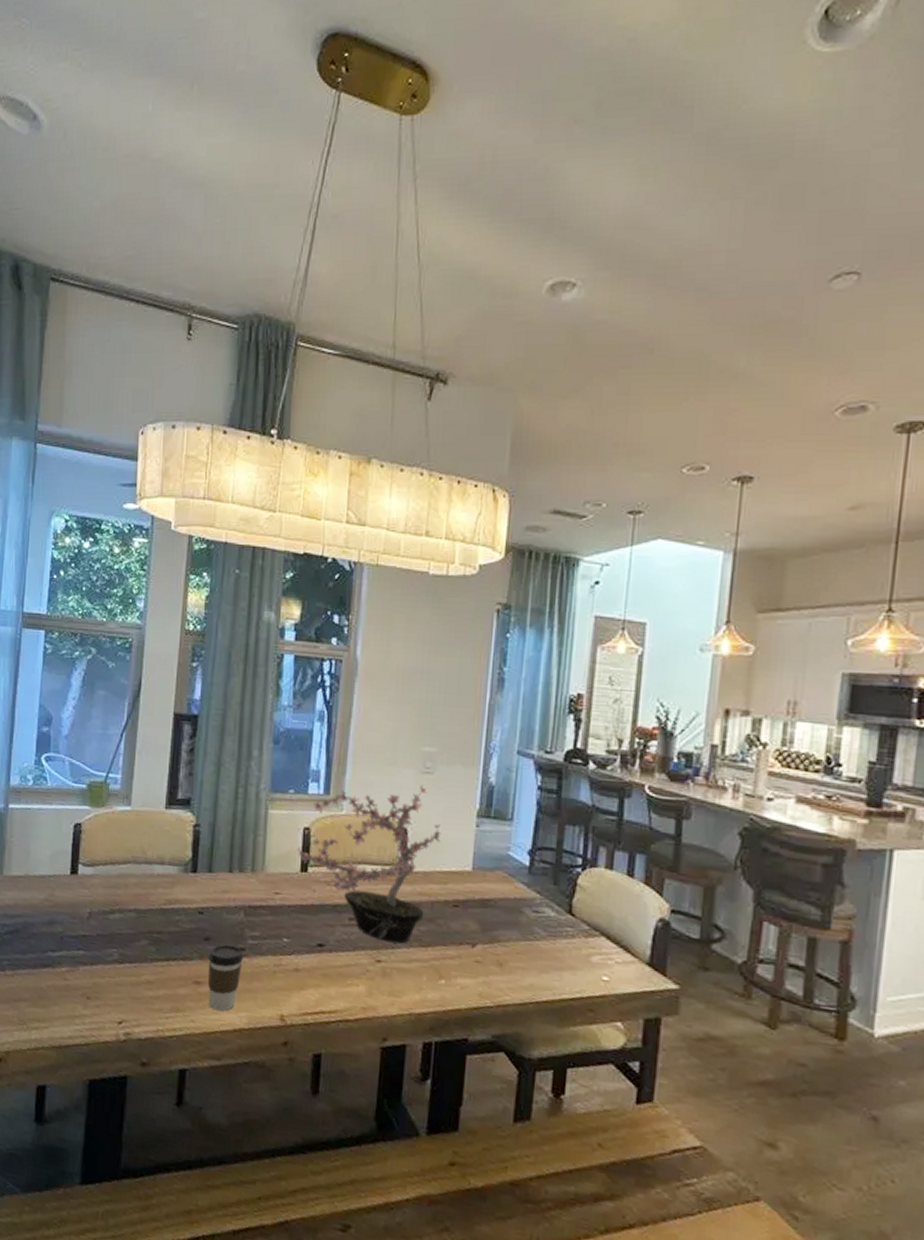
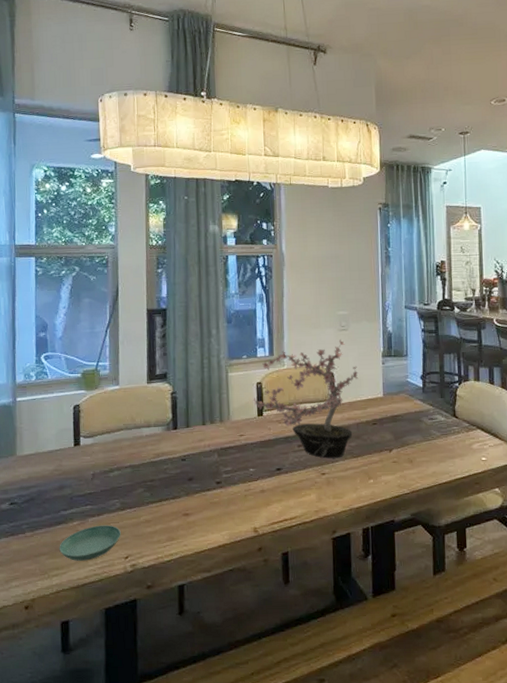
saucer: none [42,976,116,1018] -> present [59,525,121,561]
coffee cup: present [208,944,244,1011] -> none [193,480,221,533]

